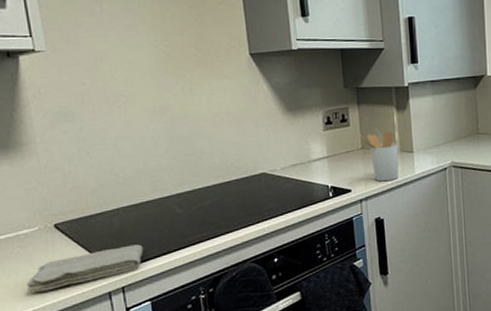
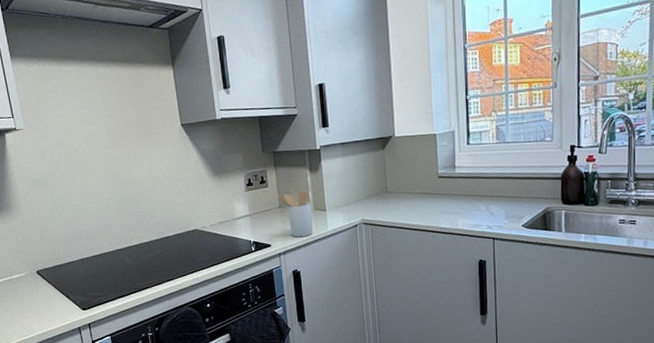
washcloth: present [27,244,143,292] -> none [19,289,103,325]

